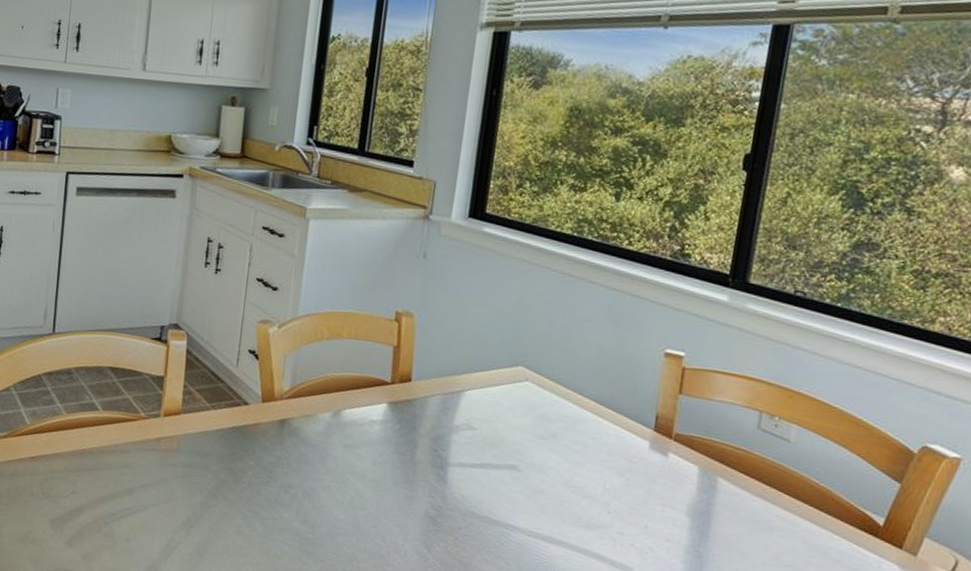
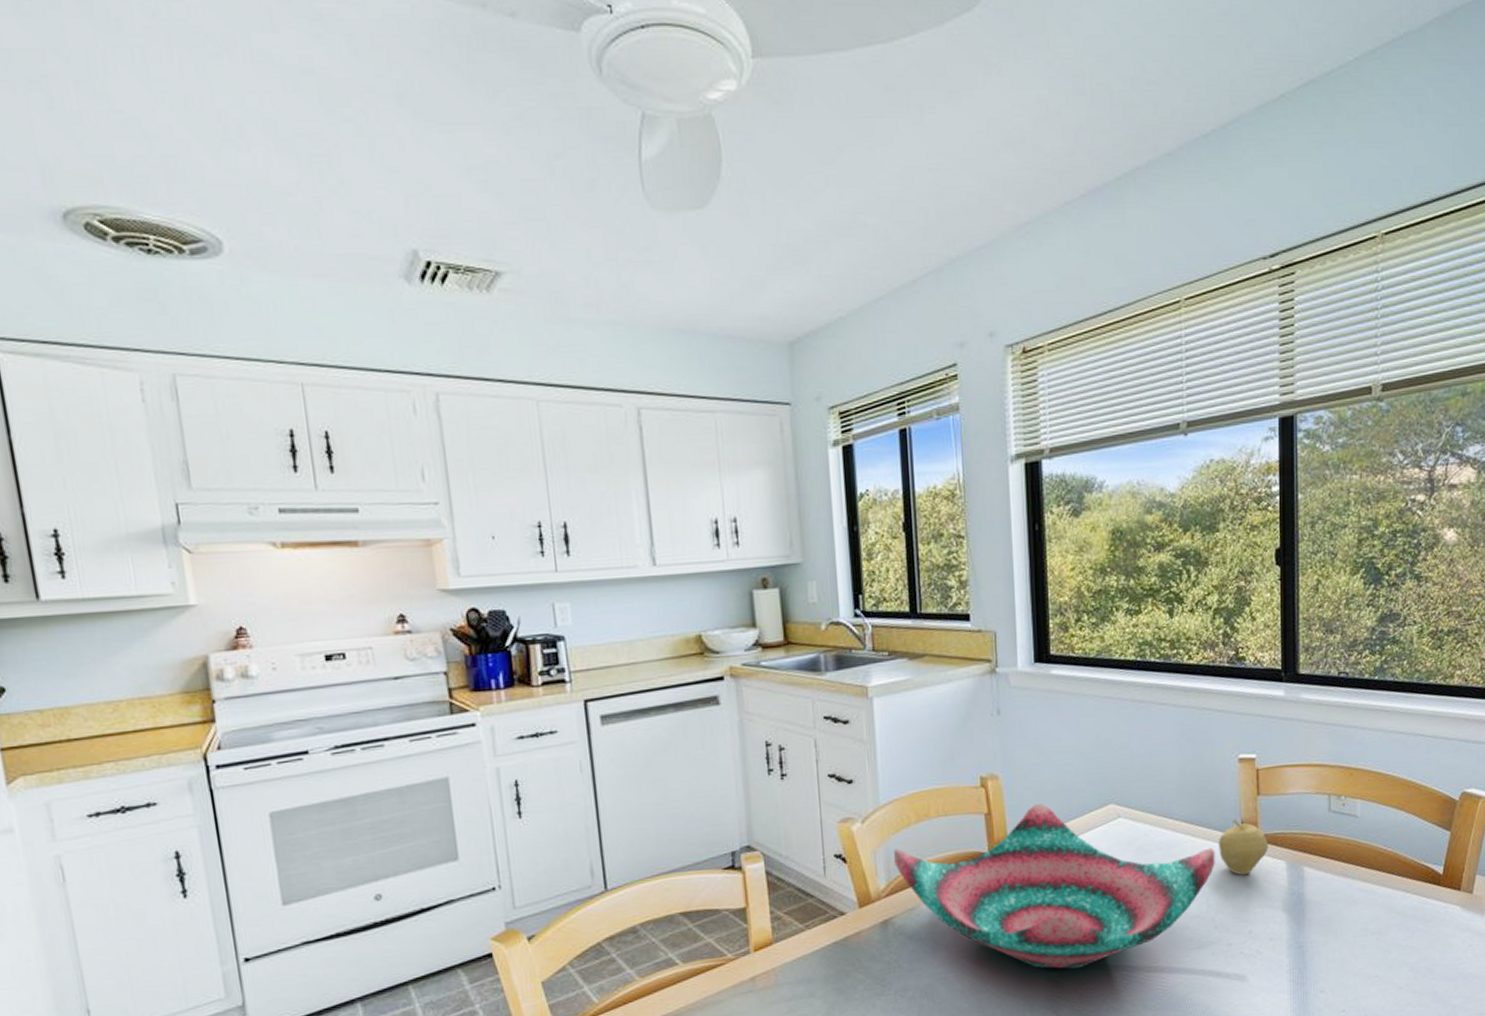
decorative bowl: none [300,349,622,513] -> present [893,804,1215,969]
fruit: none [626,411,683,470] -> present [1219,819,1269,876]

